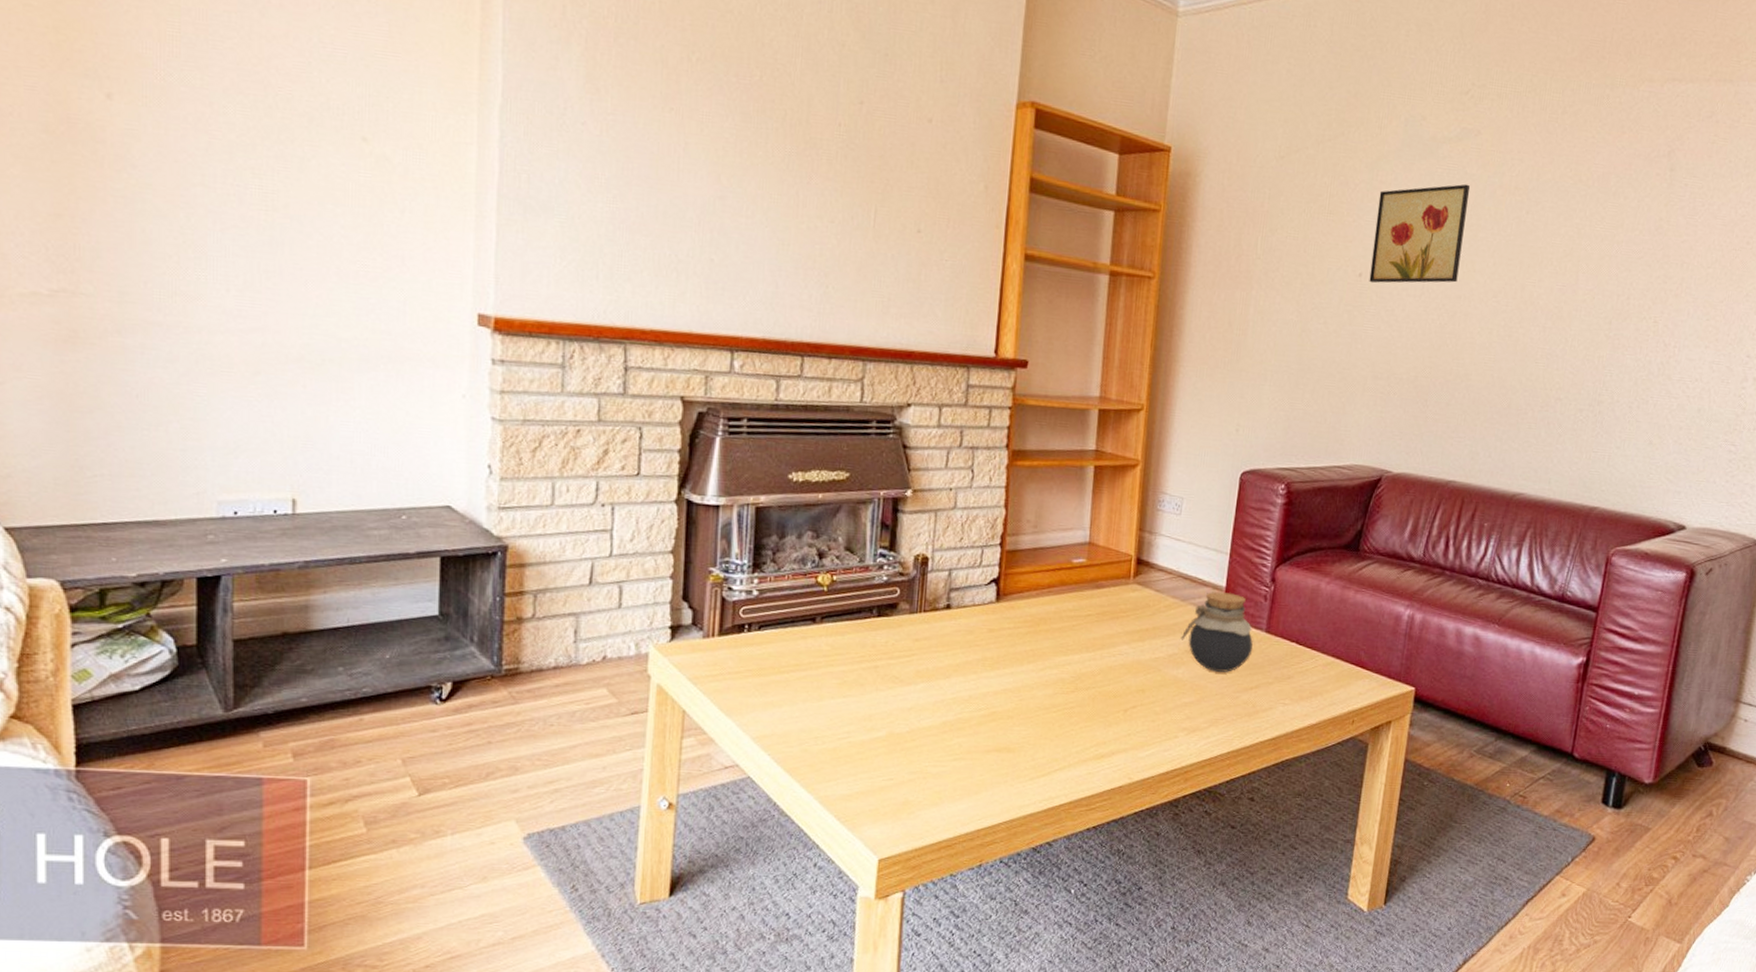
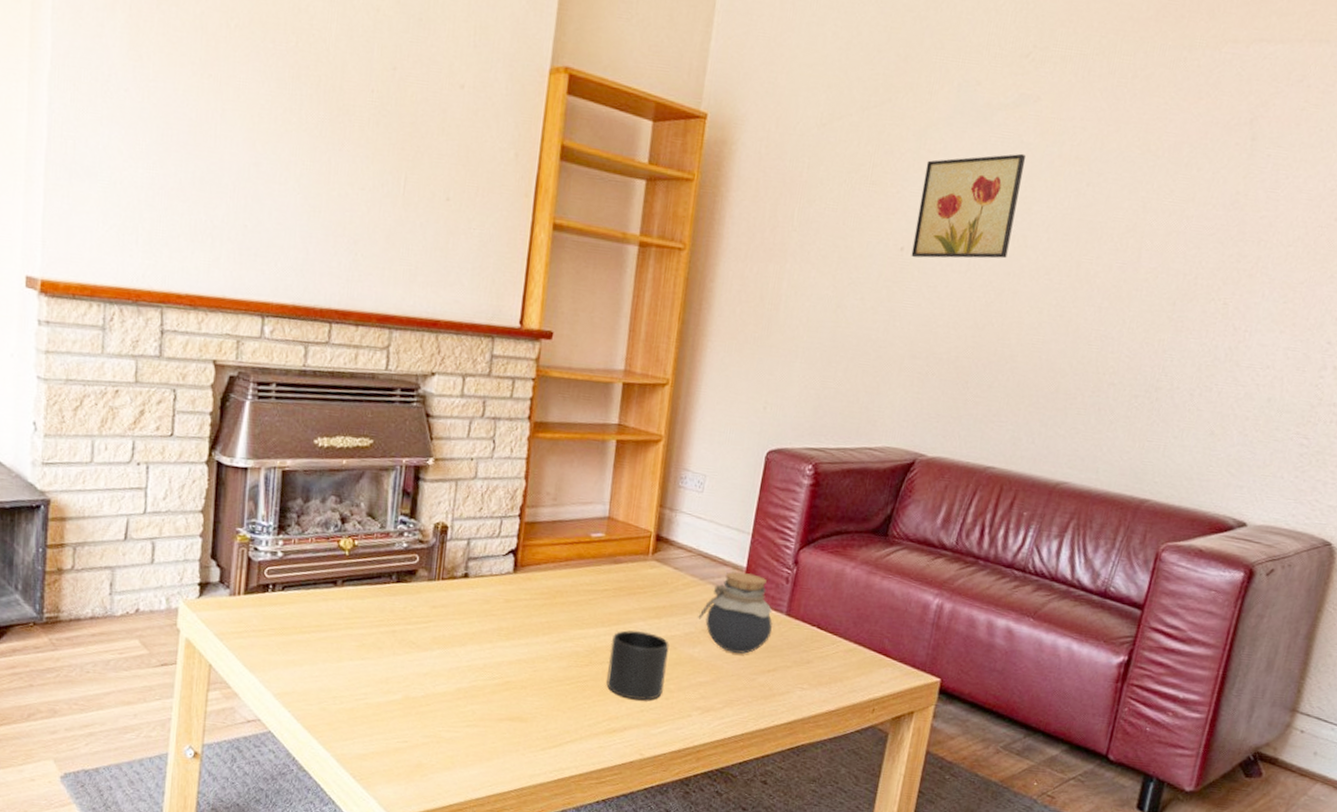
mug: none [1093,654,1154,724] -> present [606,630,669,701]

